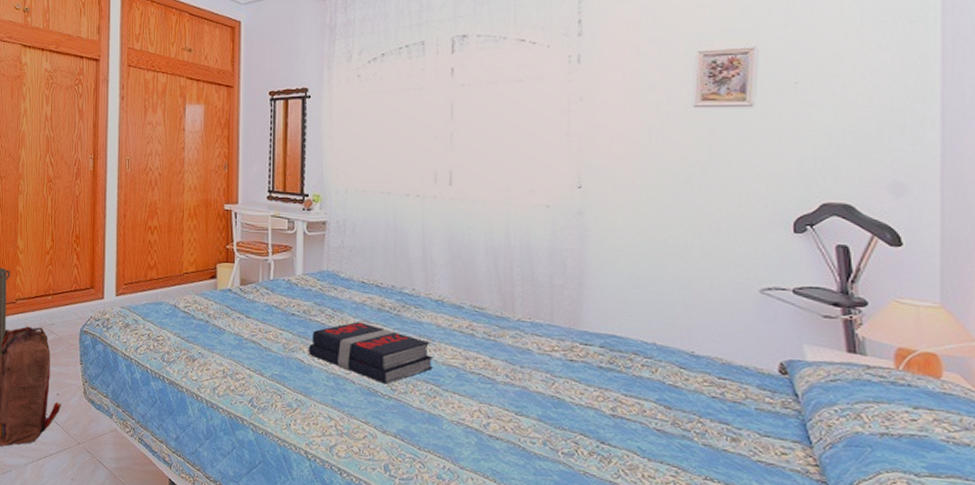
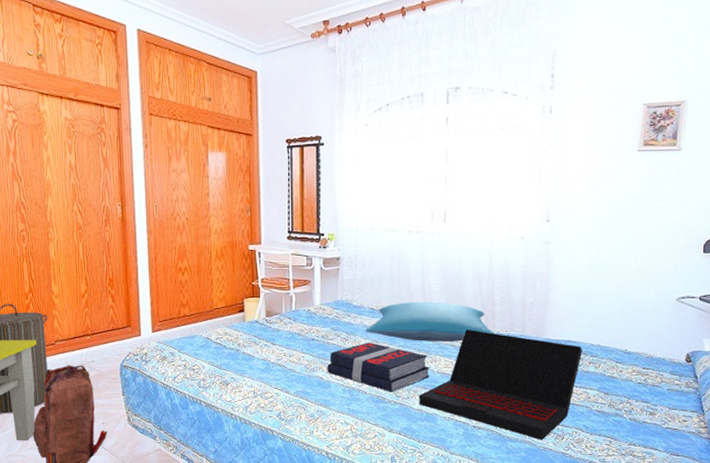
pillow: none [355,276,516,328] -> present [365,302,496,341]
laptop: none [419,312,632,461] -> present [419,328,582,440]

